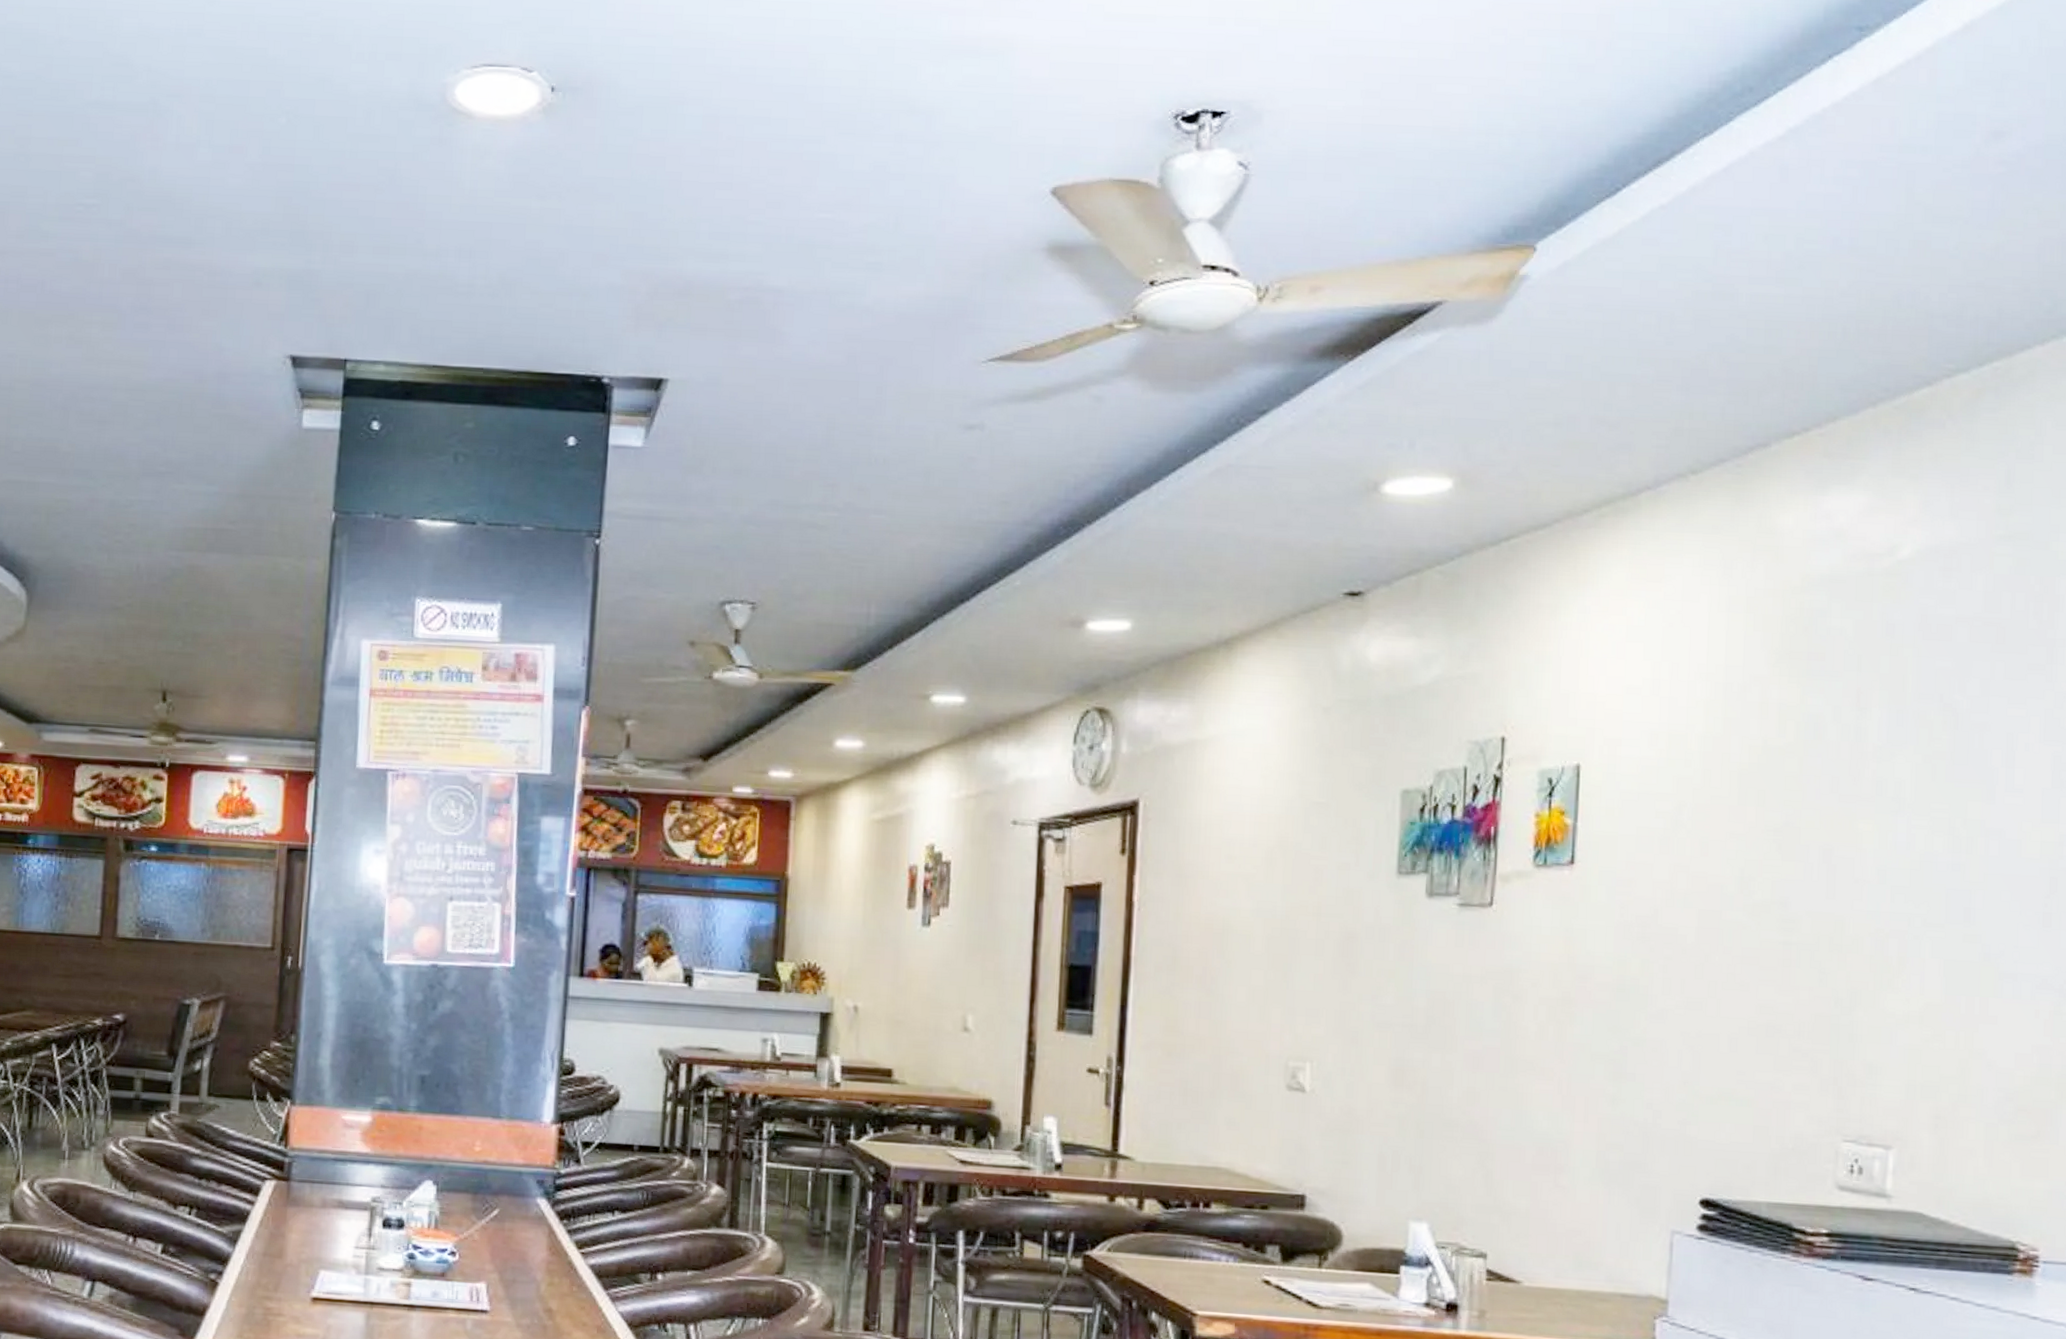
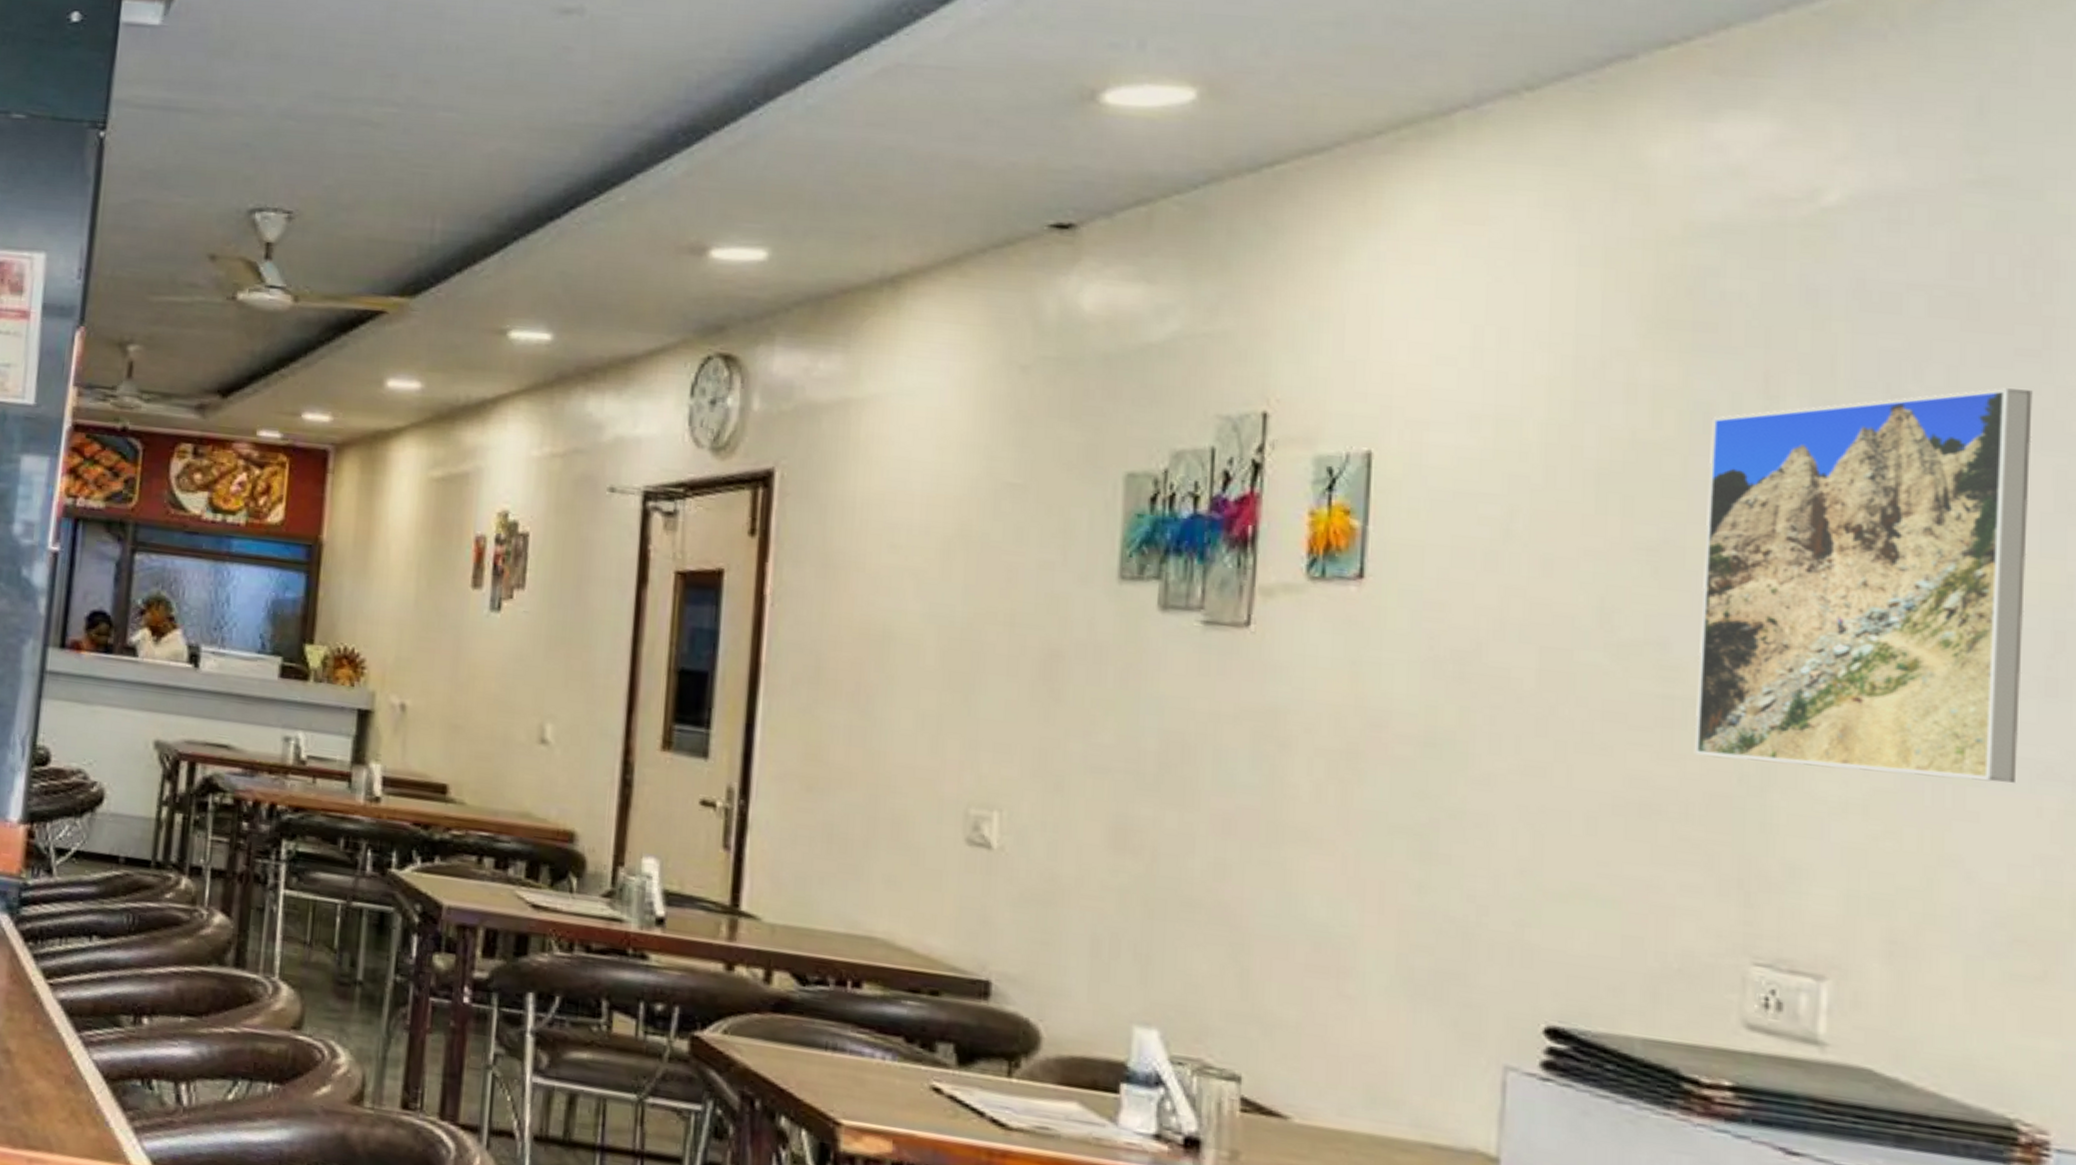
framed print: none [1804,695,2039,993] -> present [1693,388,2033,783]

